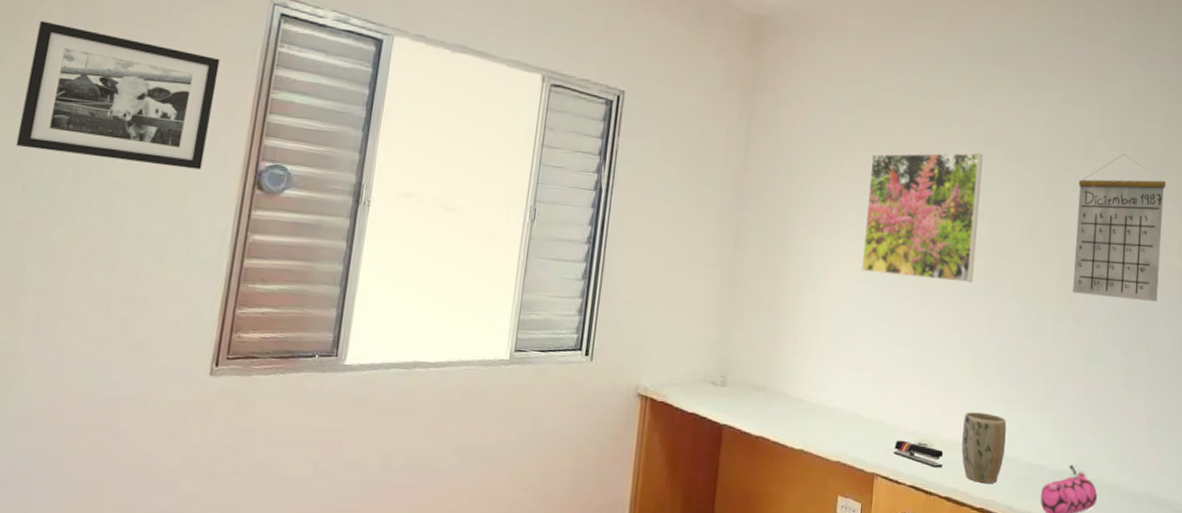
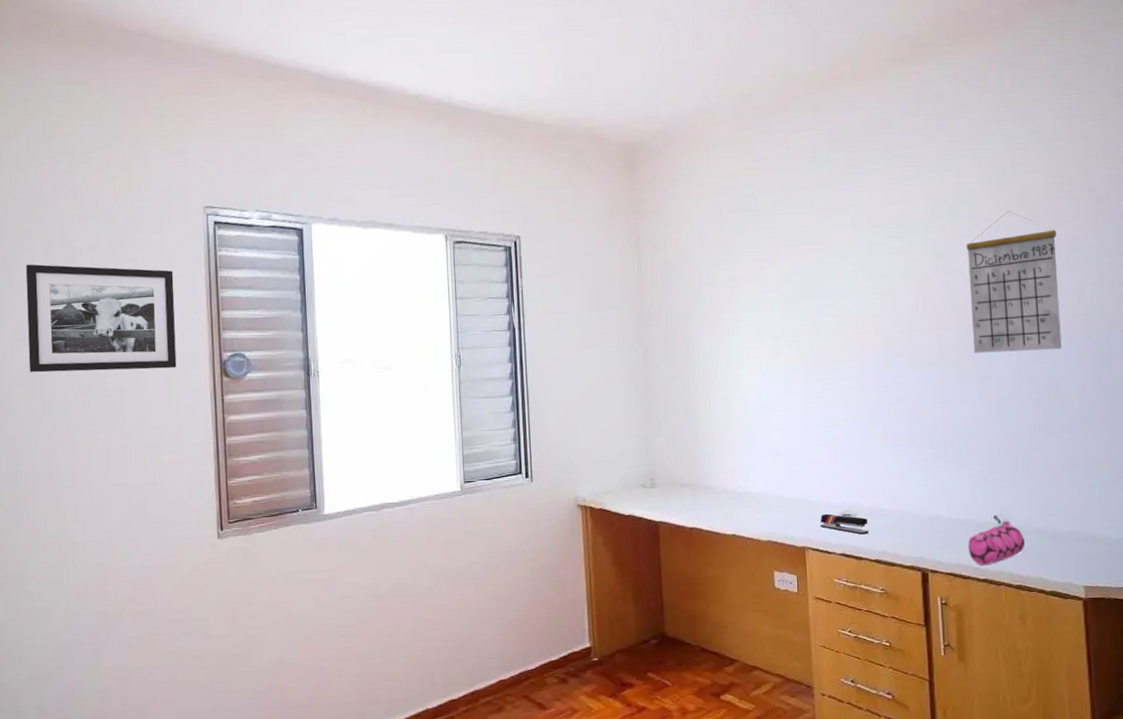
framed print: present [861,152,983,283] -> none [758,235,874,365]
plant pot: present [961,412,1007,483] -> none [883,478,927,543]

